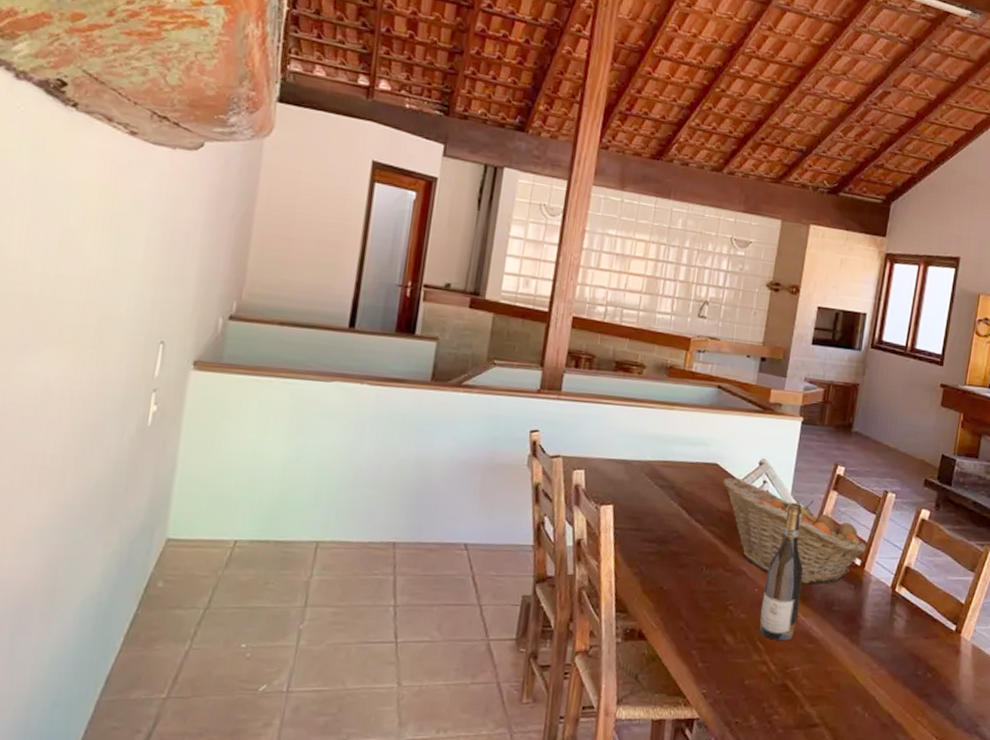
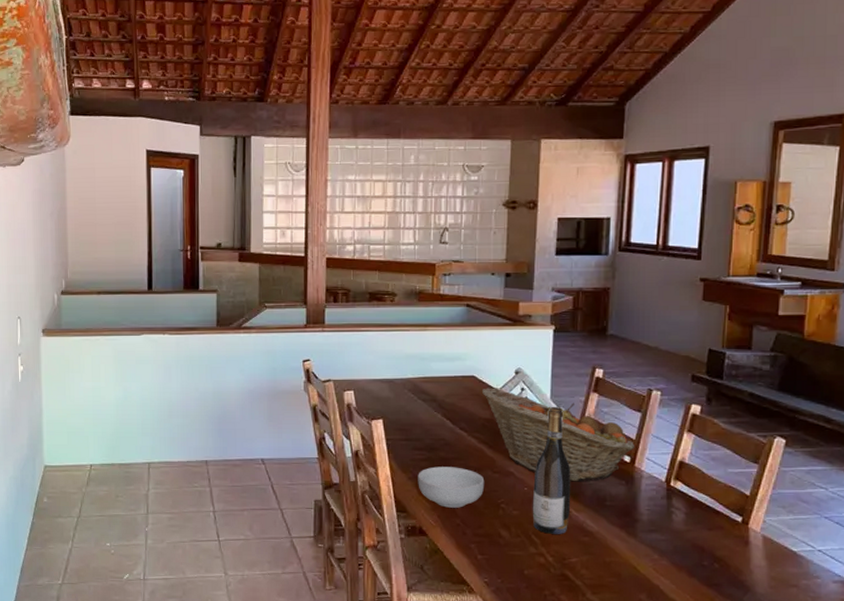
cereal bowl: none [643,561,716,609] -> present [418,466,485,508]

